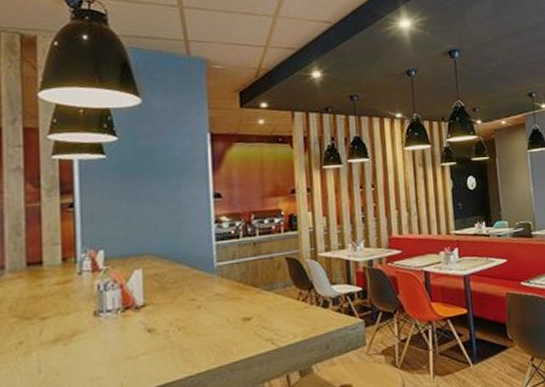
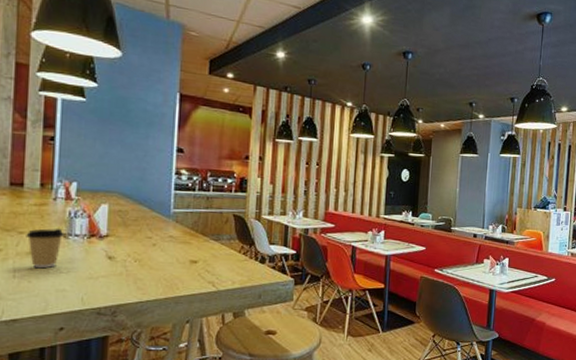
coffee cup: none [50,305,94,358] -> present [26,228,65,269]

